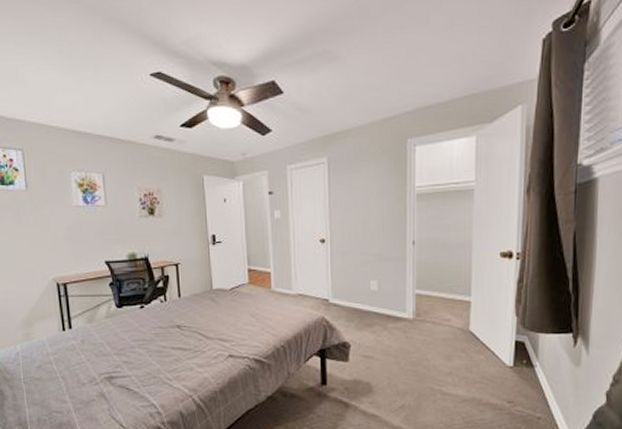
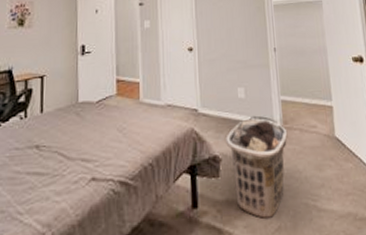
clothes hamper: none [356,307,420,397] -> present [226,115,288,219]

